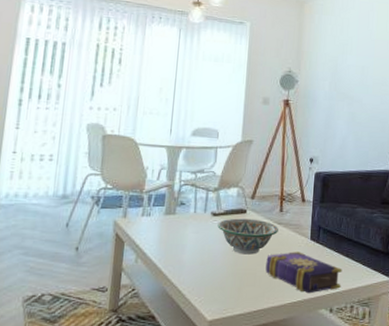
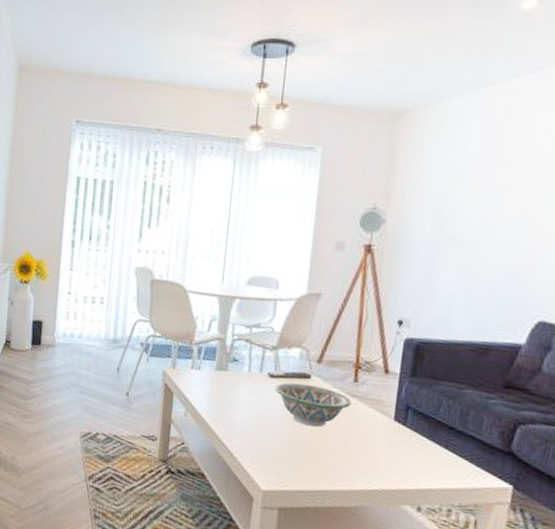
book: present [265,252,343,294] -> none [333,430,438,486]

